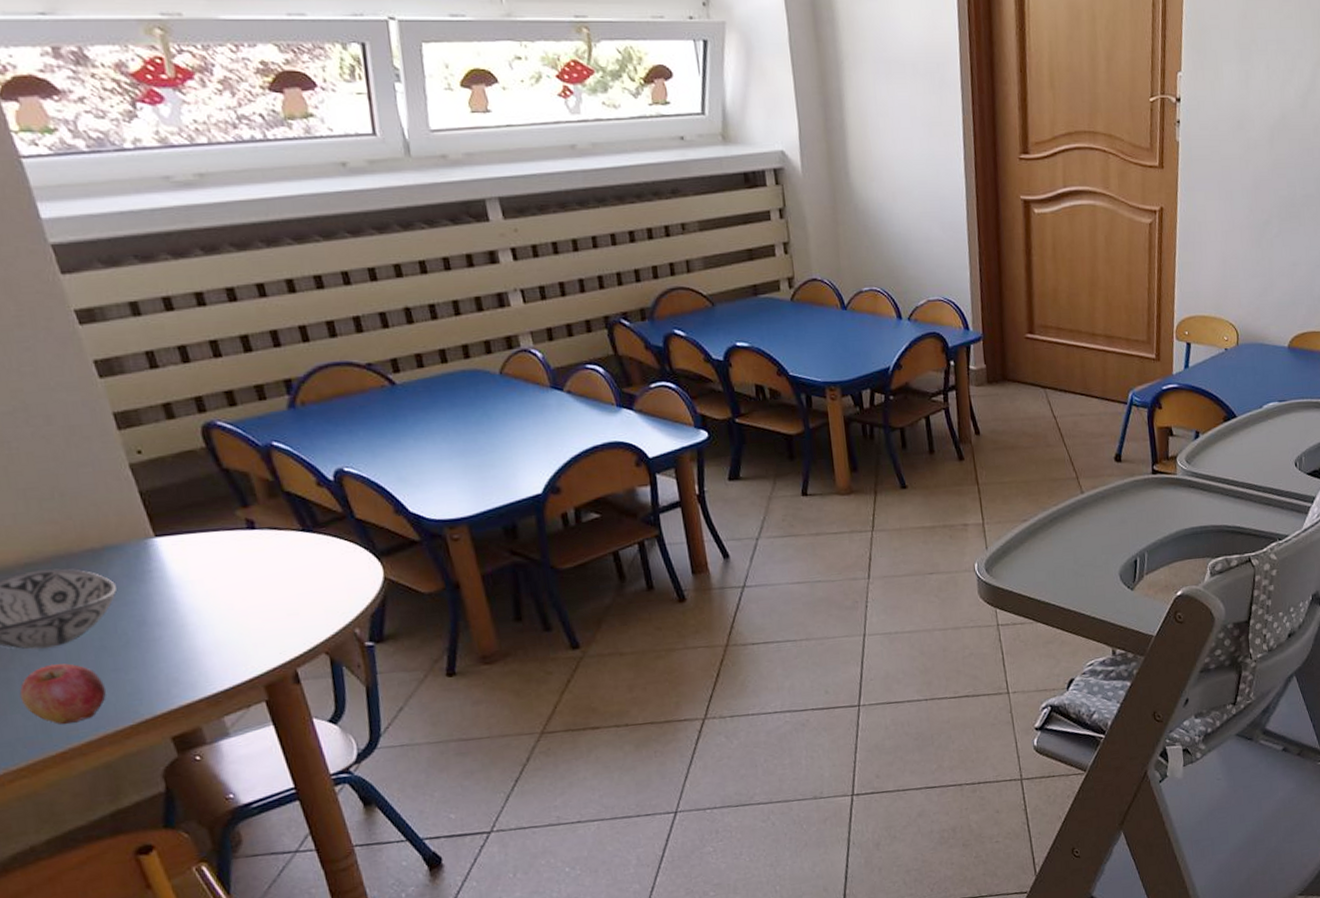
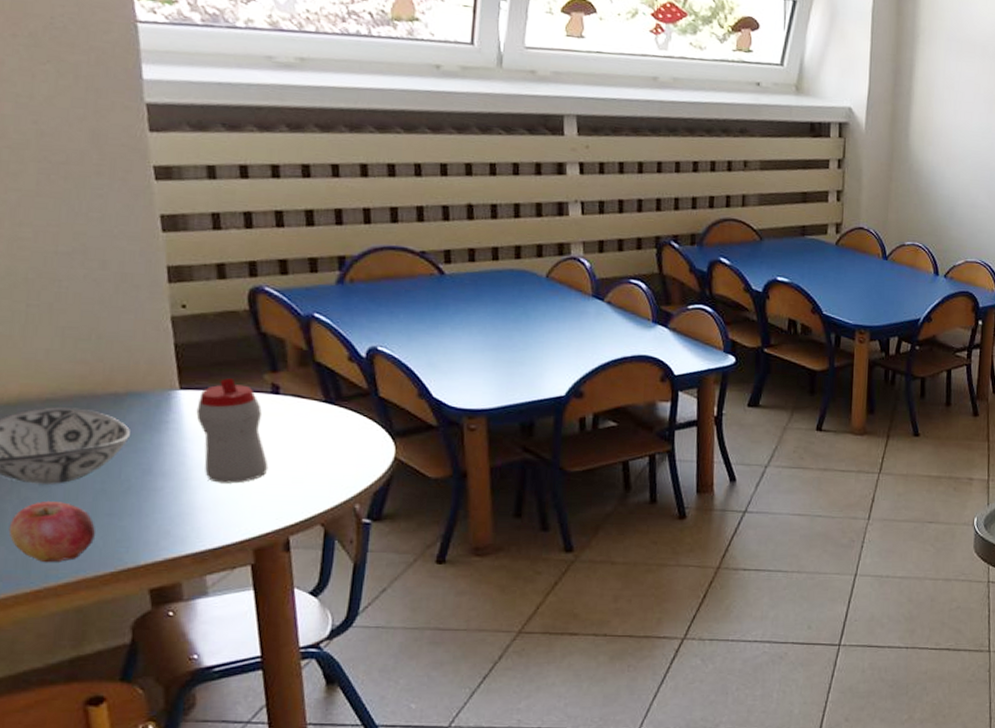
sippy cup: none [176,519,261,626] -> present [196,378,269,484]

